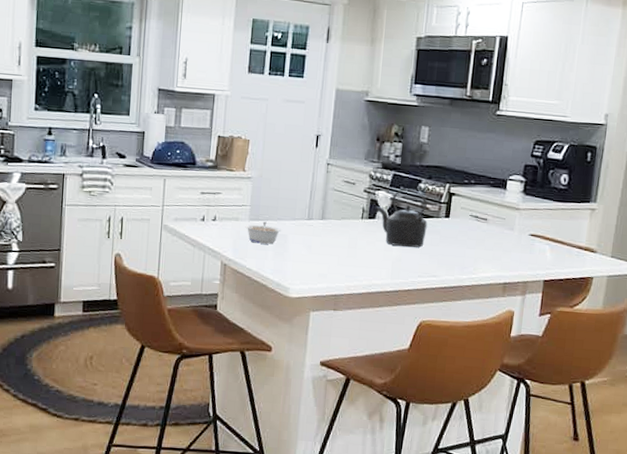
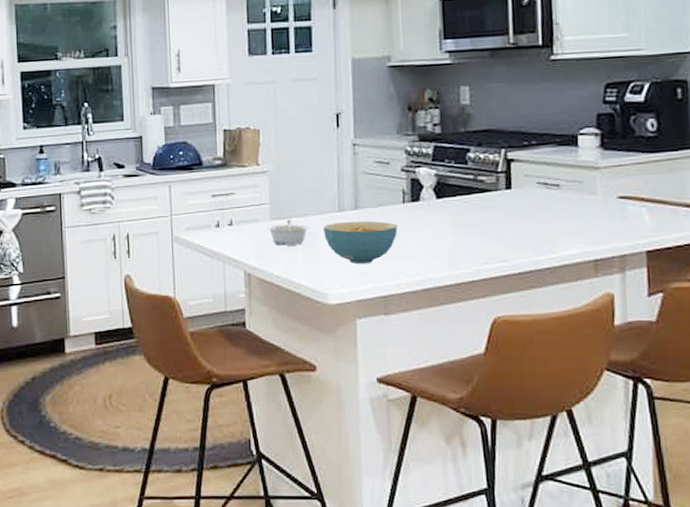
cereal bowl: none [292,229,354,267] -> present [322,221,398,265]
kettle: present [376,188,427,248] -> none [419,160,485,231]

